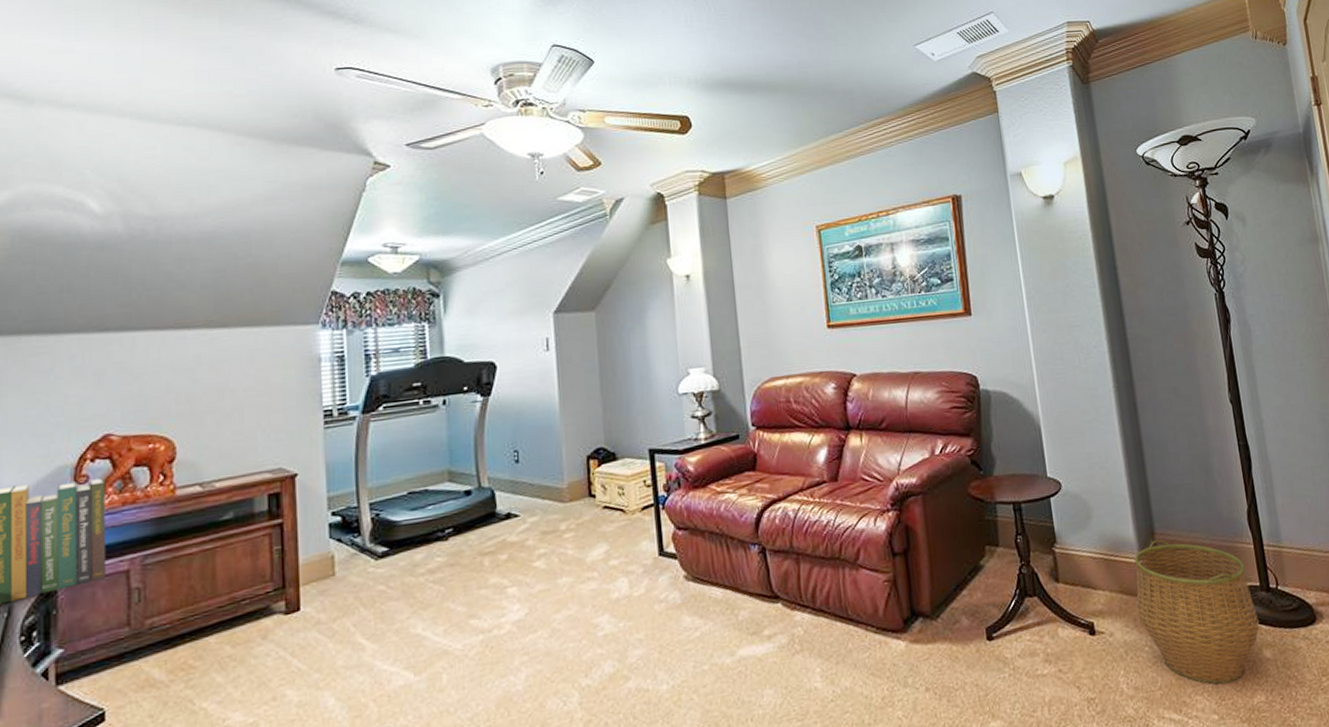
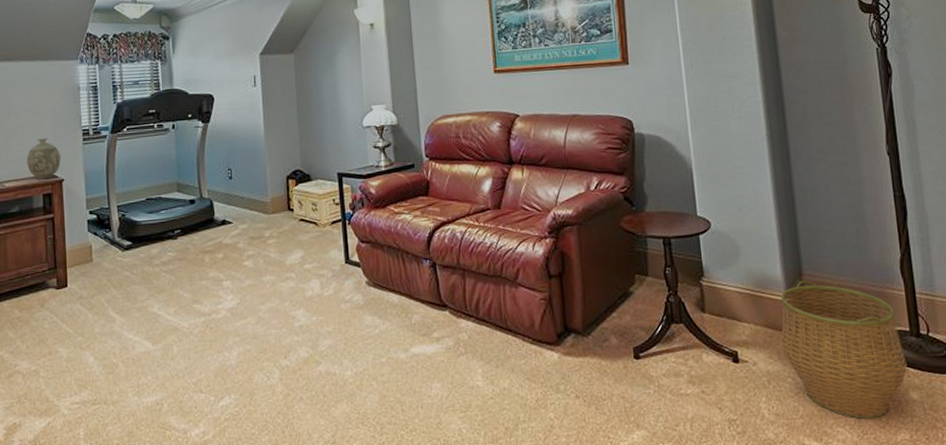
decorative vase: none [246,423,295,476] -> present [27,138,62,180]

